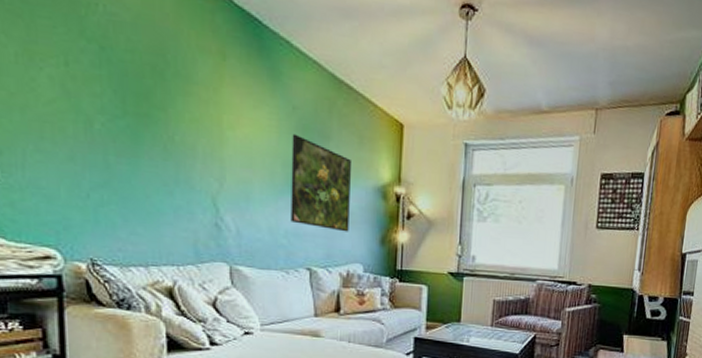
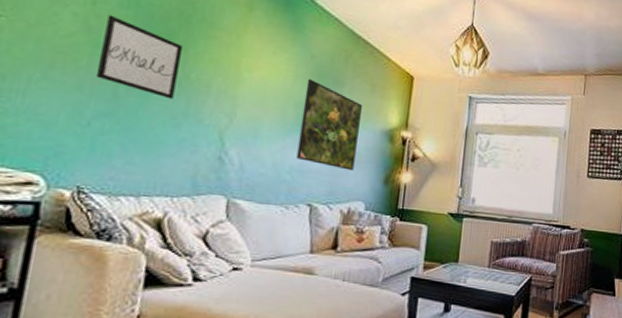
wall art: none [83,75,163,166] -> present [95,14,184,100]

